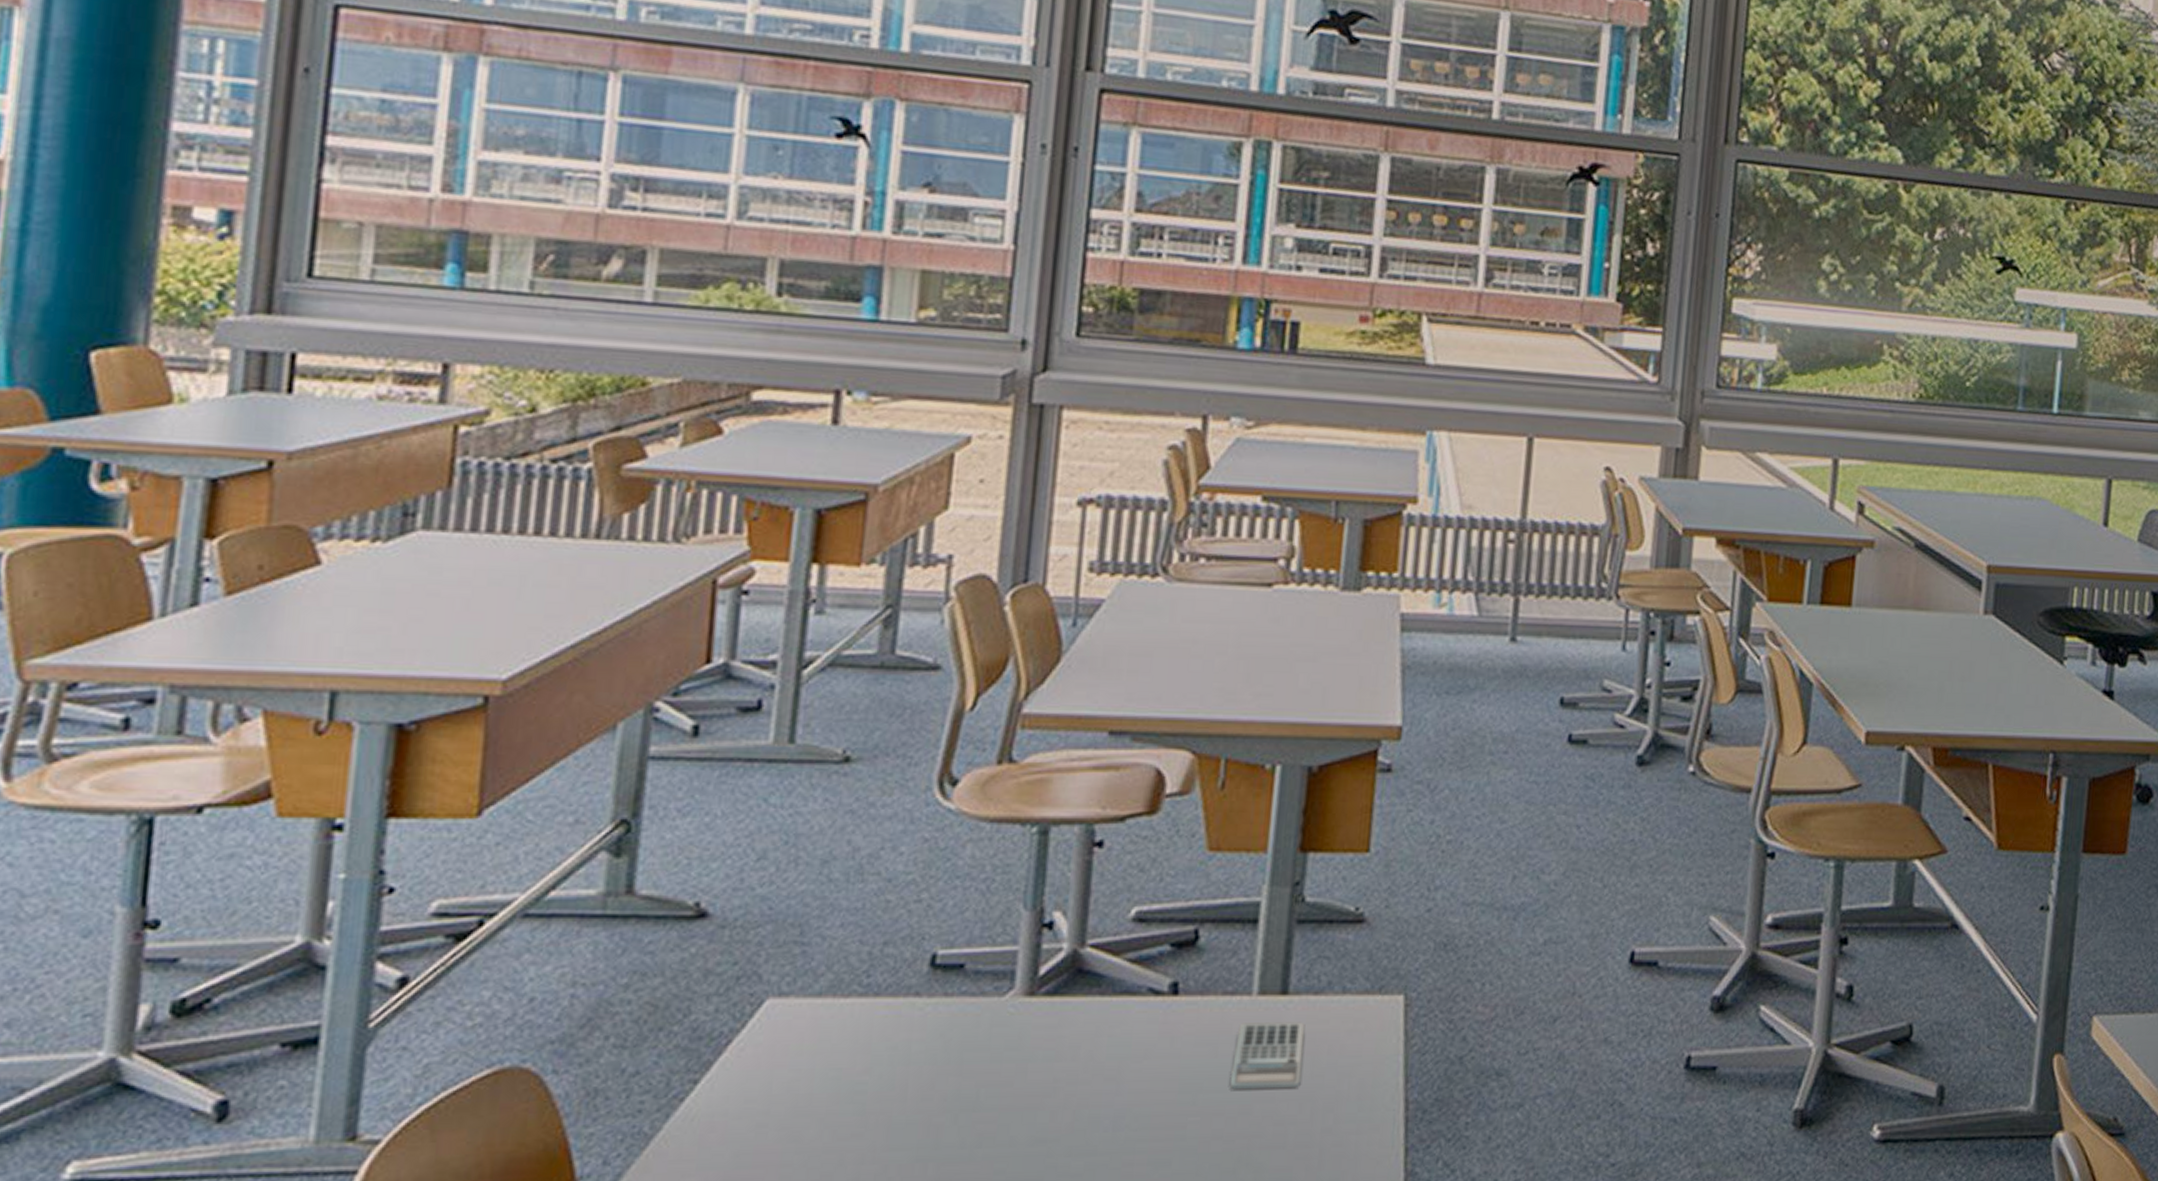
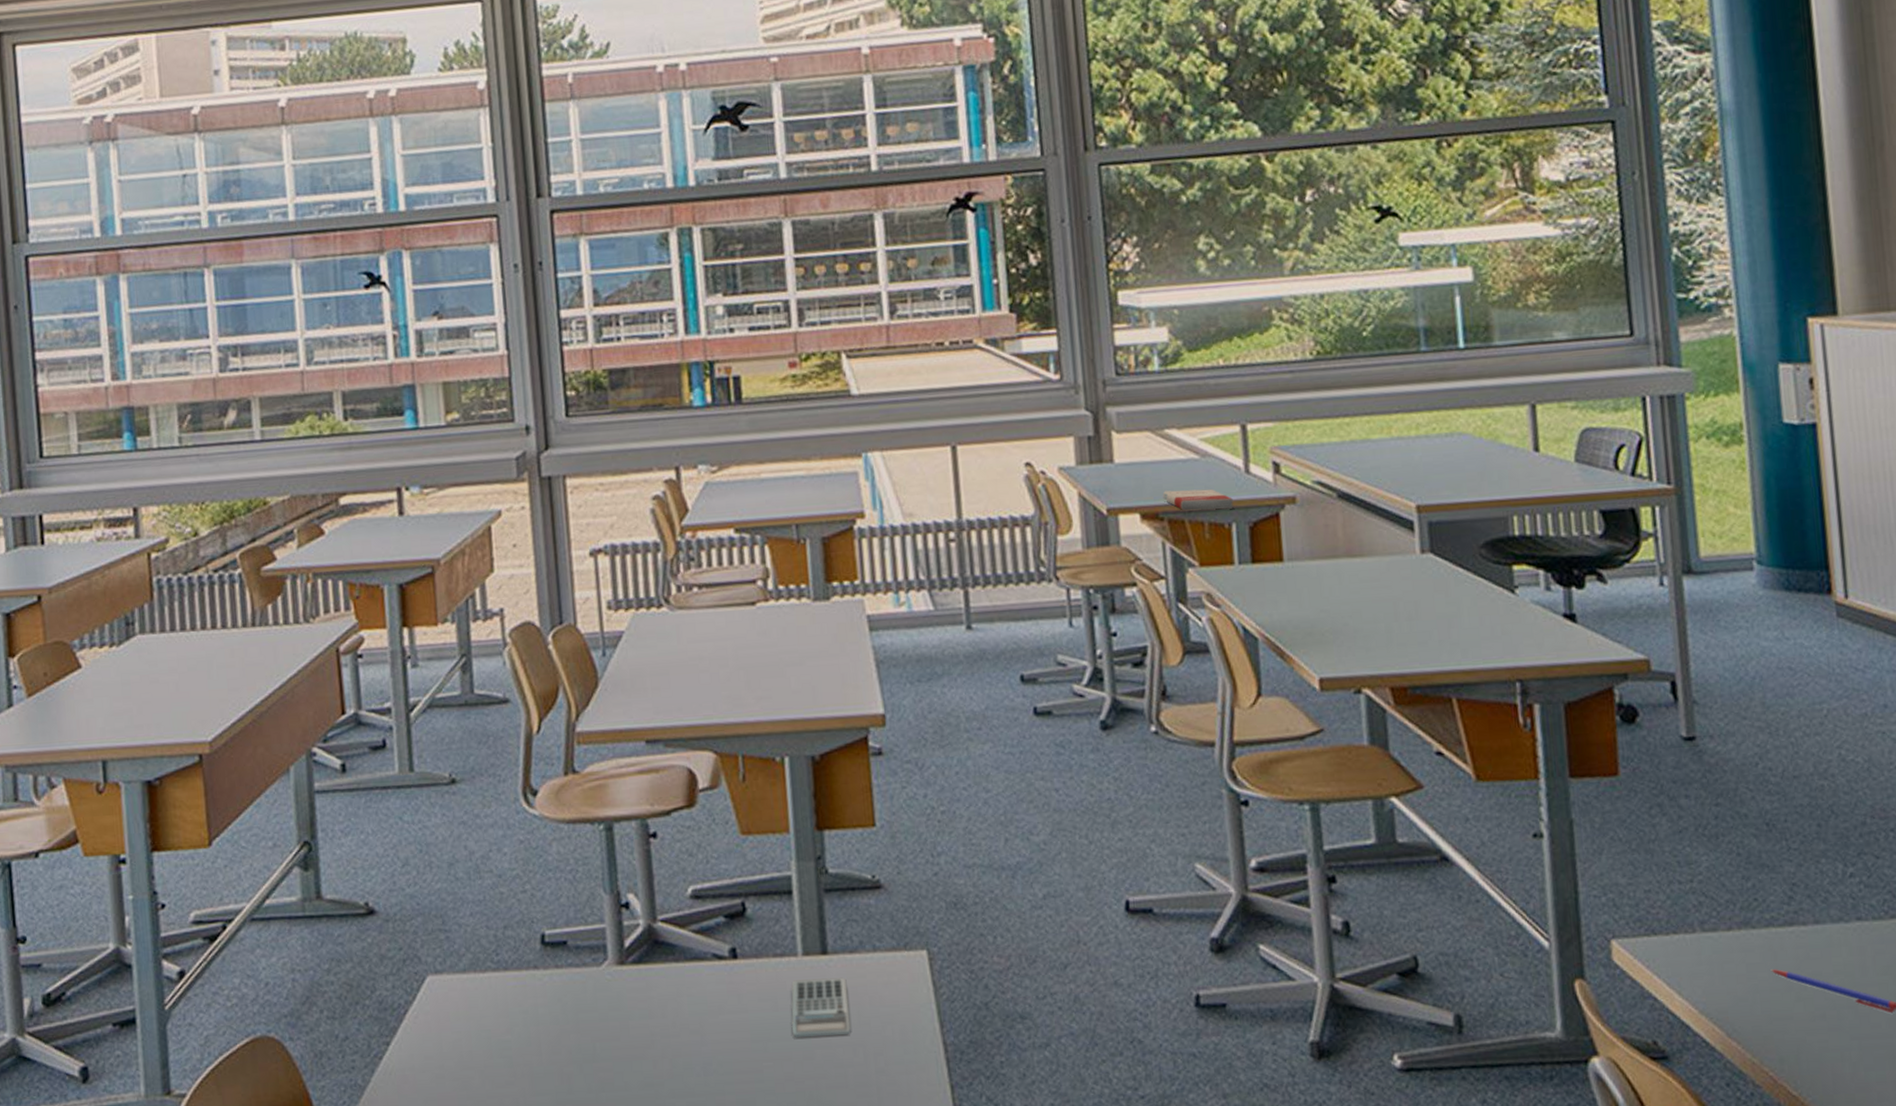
book: none [1742,517,1813,545] -> present [1162,489,1234,511]

